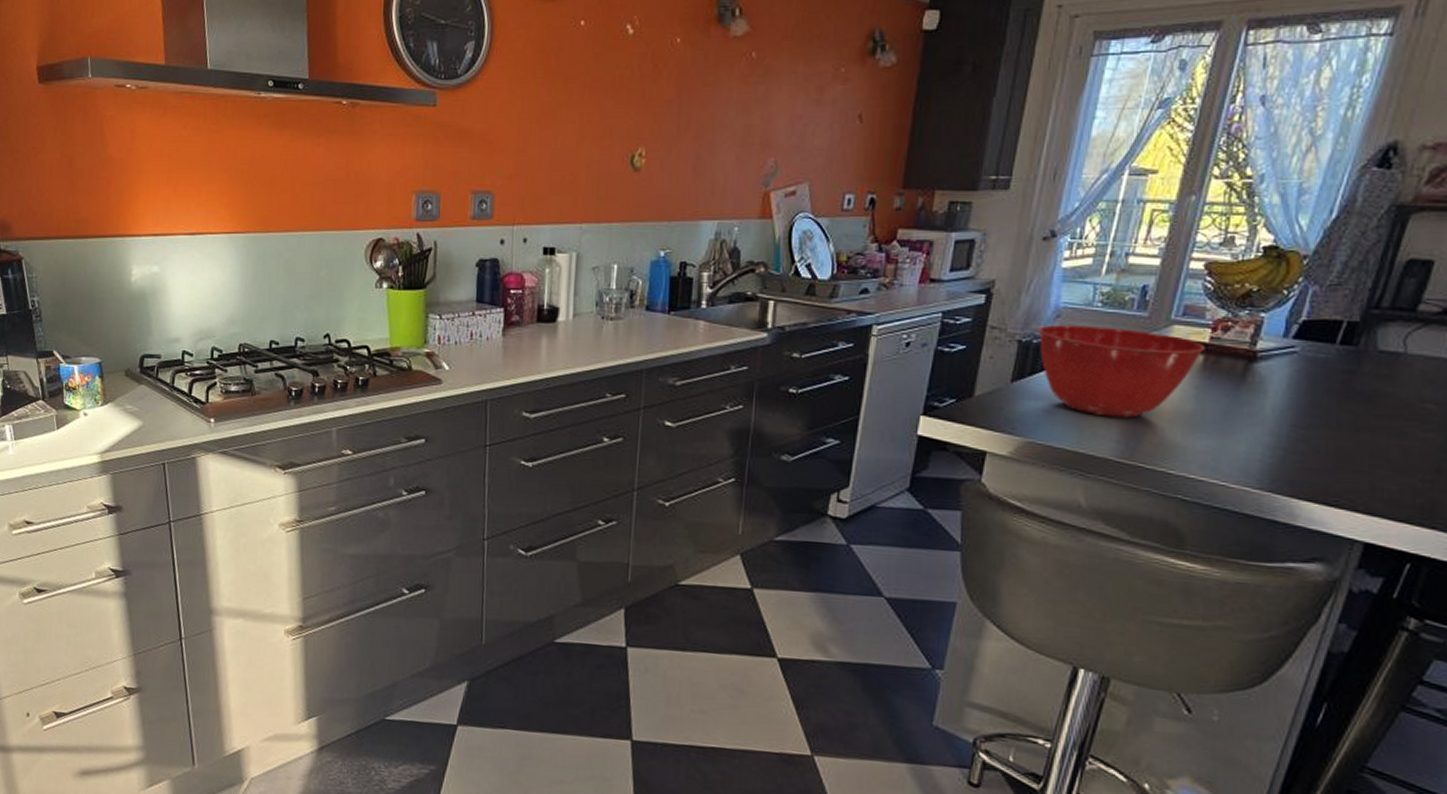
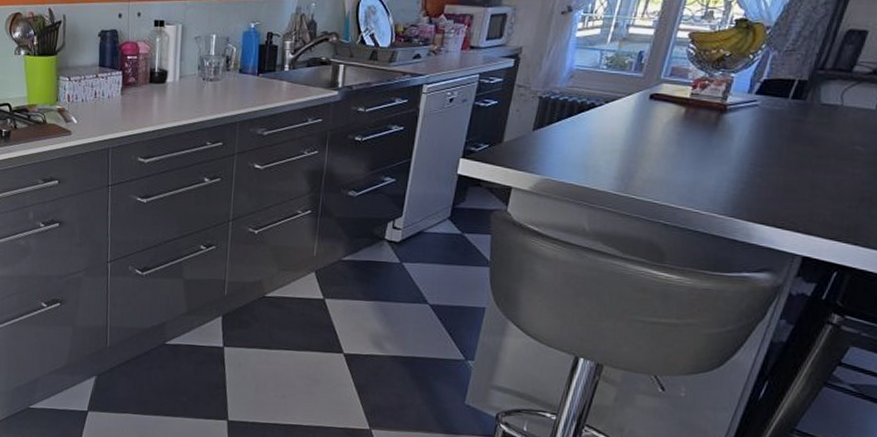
mixing bowl: present [1038,325,1205,418] -> none [555,84,686,159]

